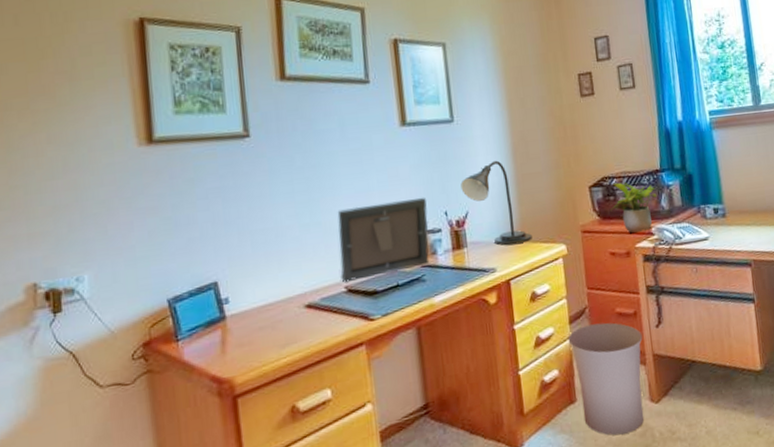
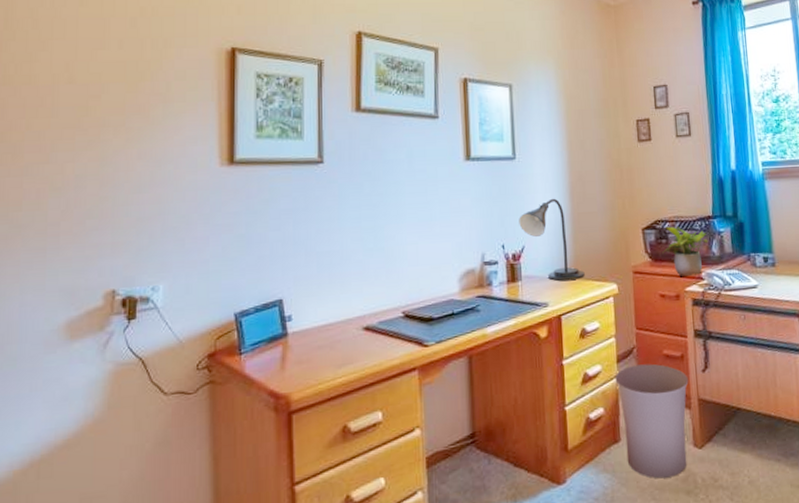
picture frame: present [337,197,429,282] -> none [400,229,485,307]

